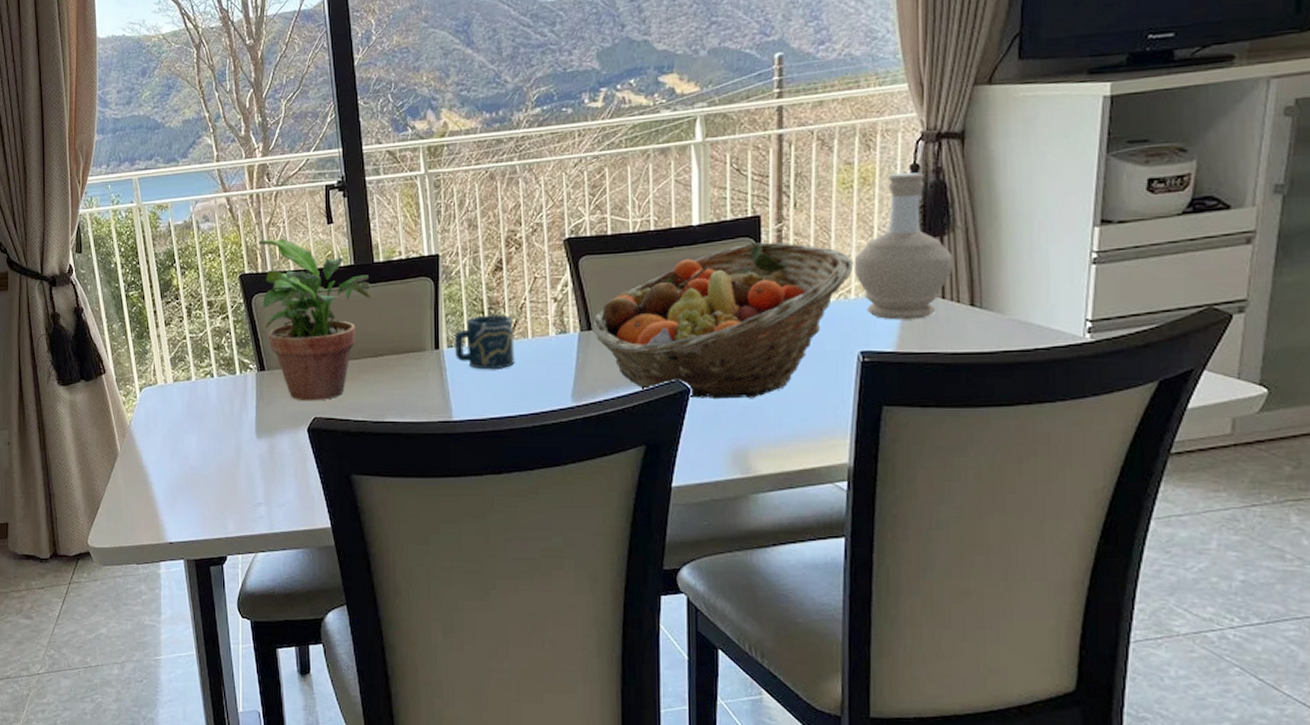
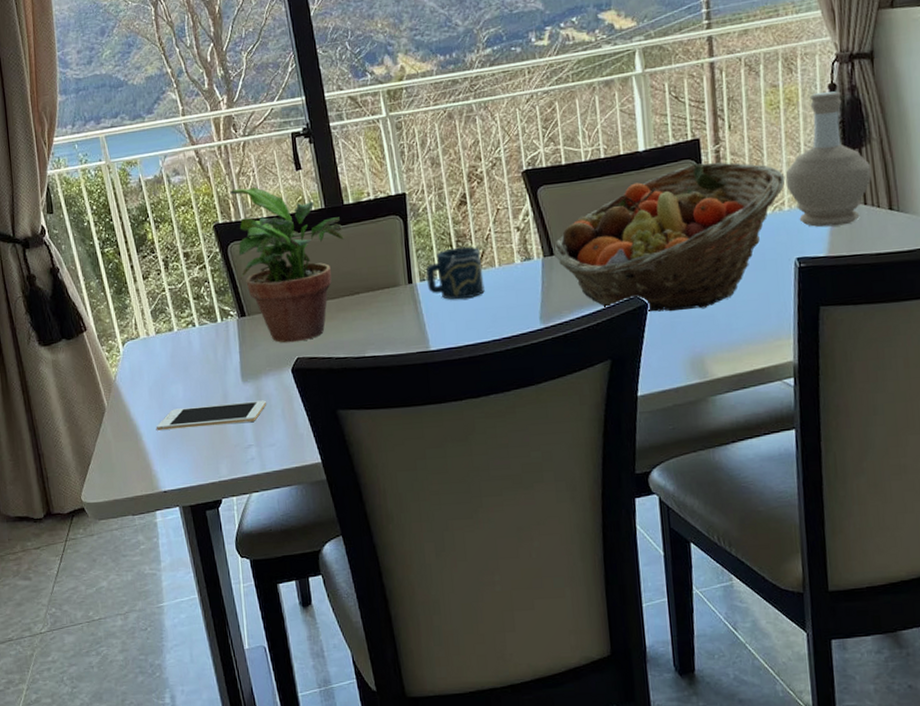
cell phone: none [167,458,279,480] -> present [157,400,266,430]

